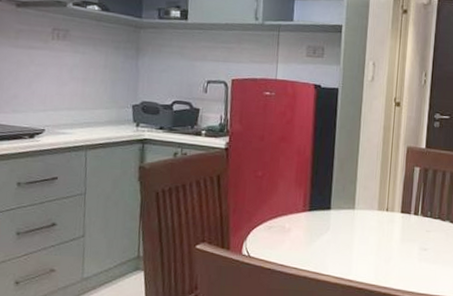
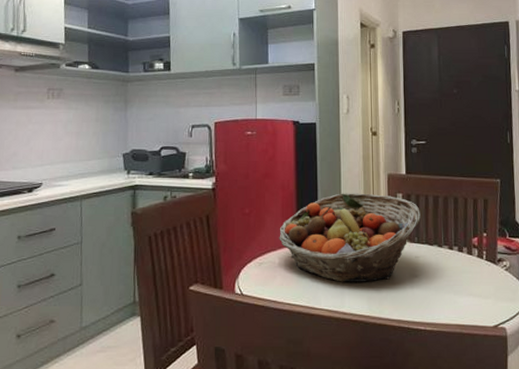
fruit basket: none [291,162,436,253] -> present [279,193,421,282]

